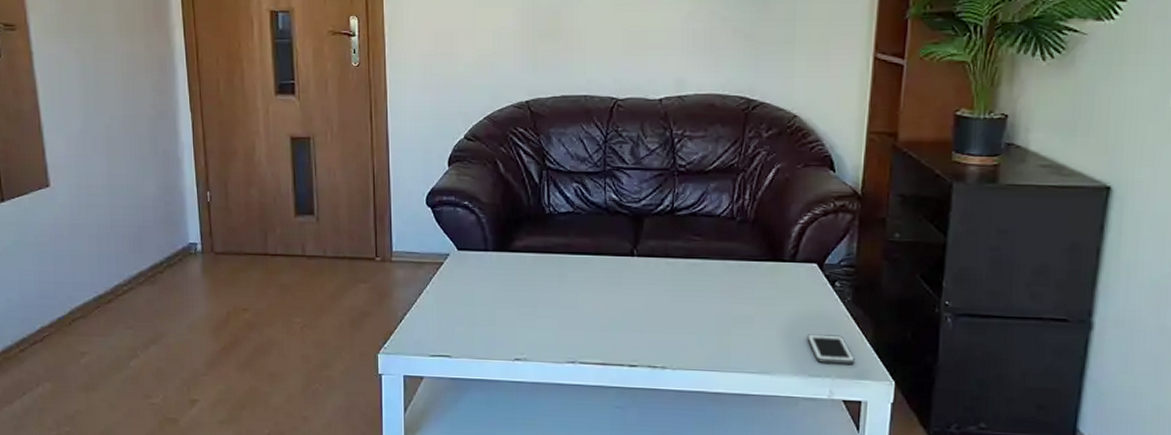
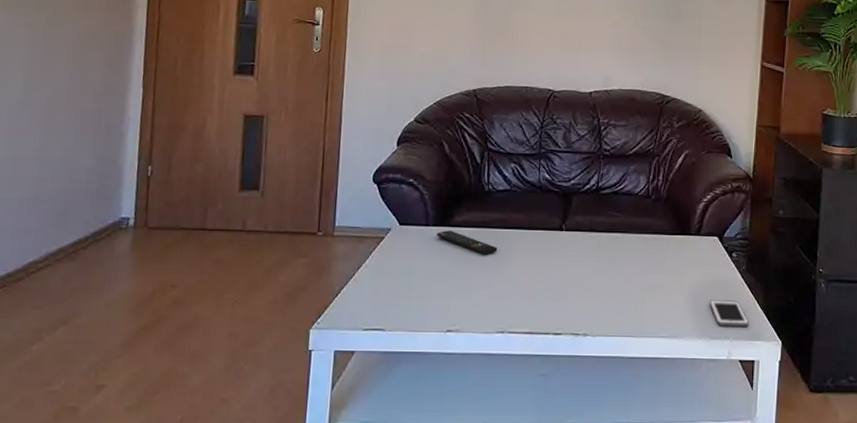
remote control: none [497,256,563,282] -> present [436,230,498,255]

